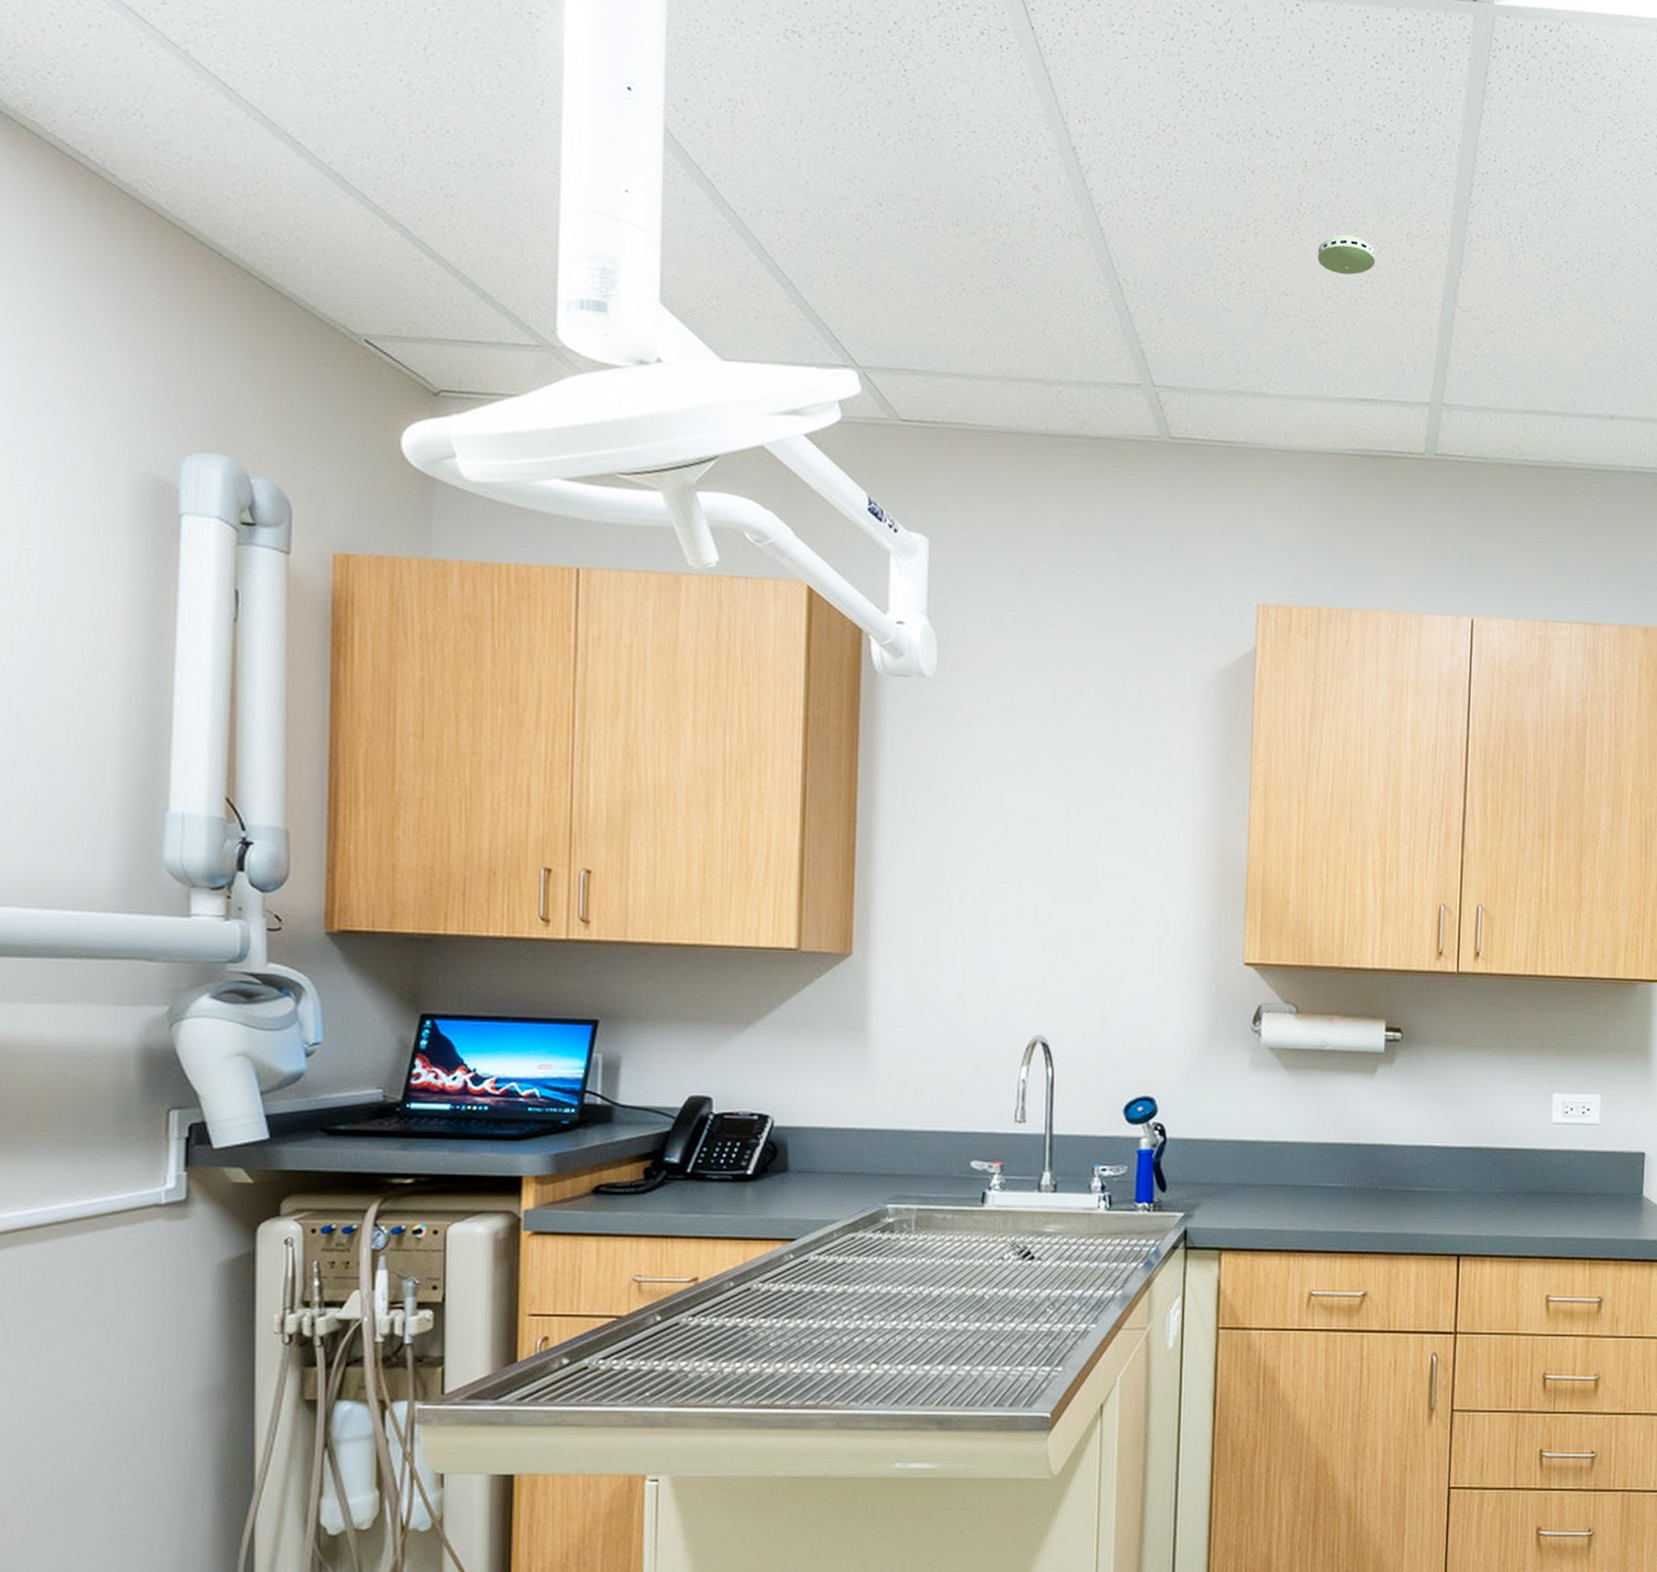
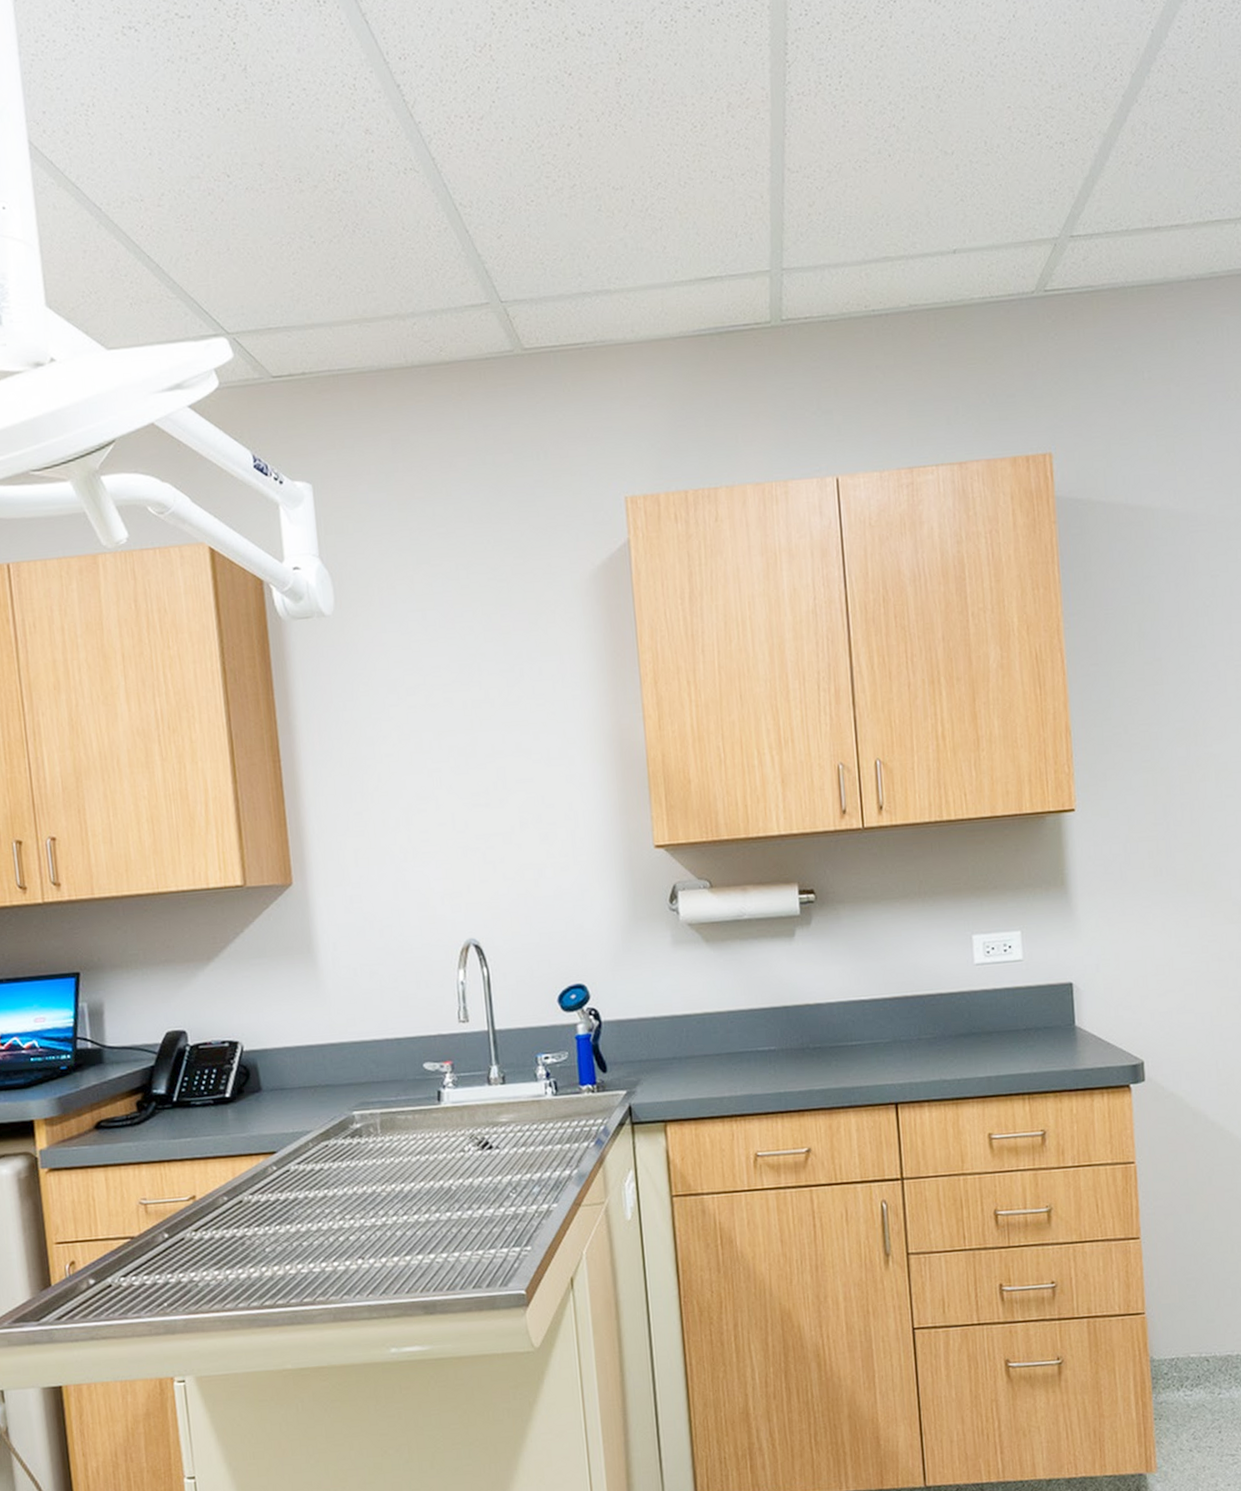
smoke detector: present [1318,234,1376,275] -> none [642,118,700,159]

